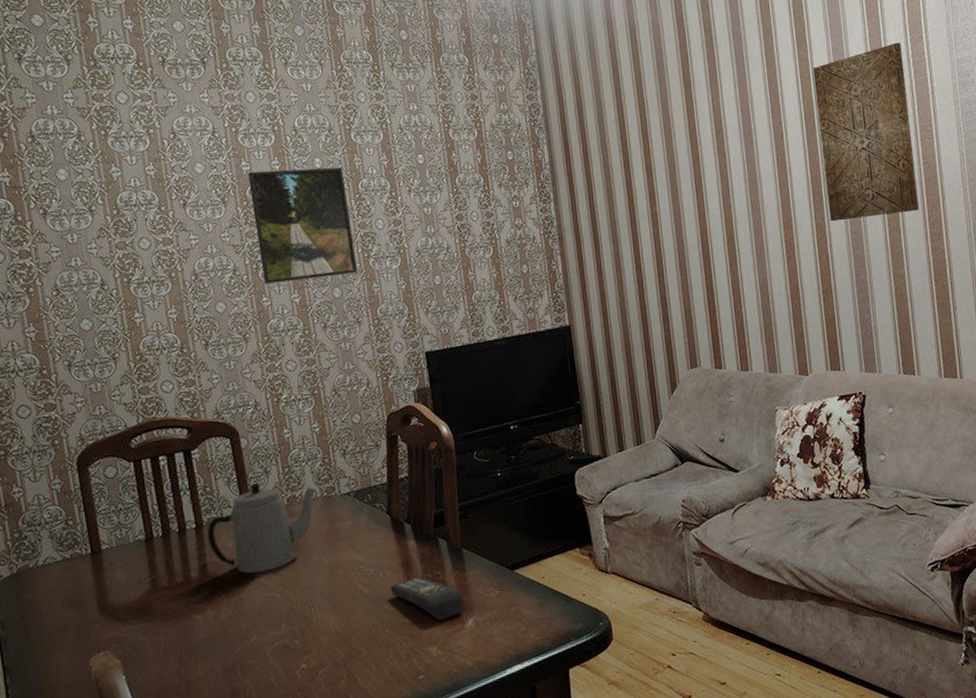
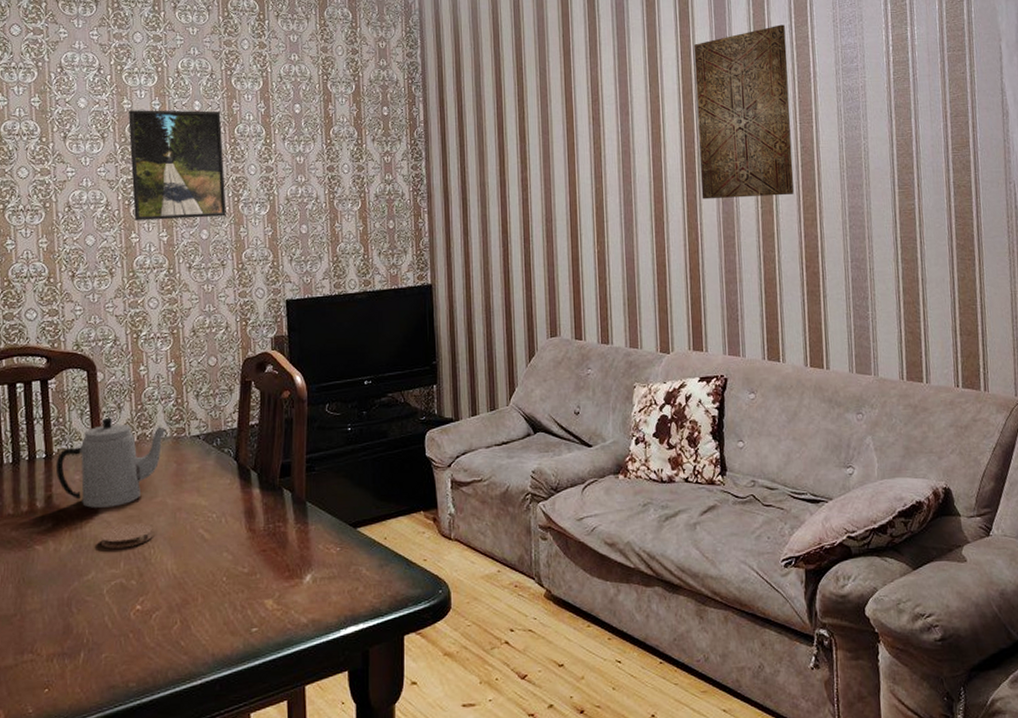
coaster: none [259,583,312,612] -> present [100,523,153,549]
remote control: present [389,577,464,622] -> none [230,527,303,574]

